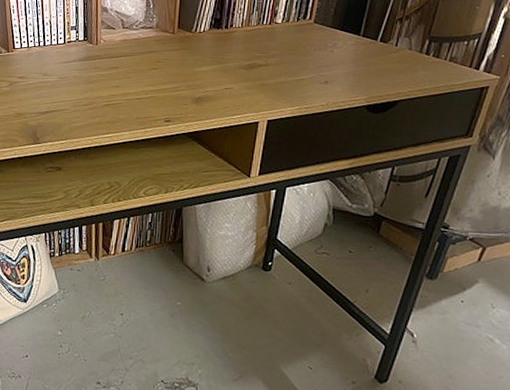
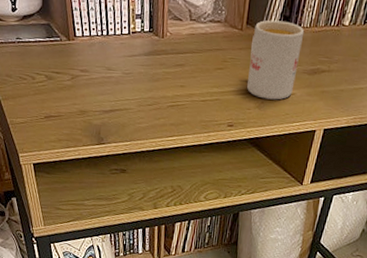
mug: none [183,23,237,95] -> present [247,20,305,100]

